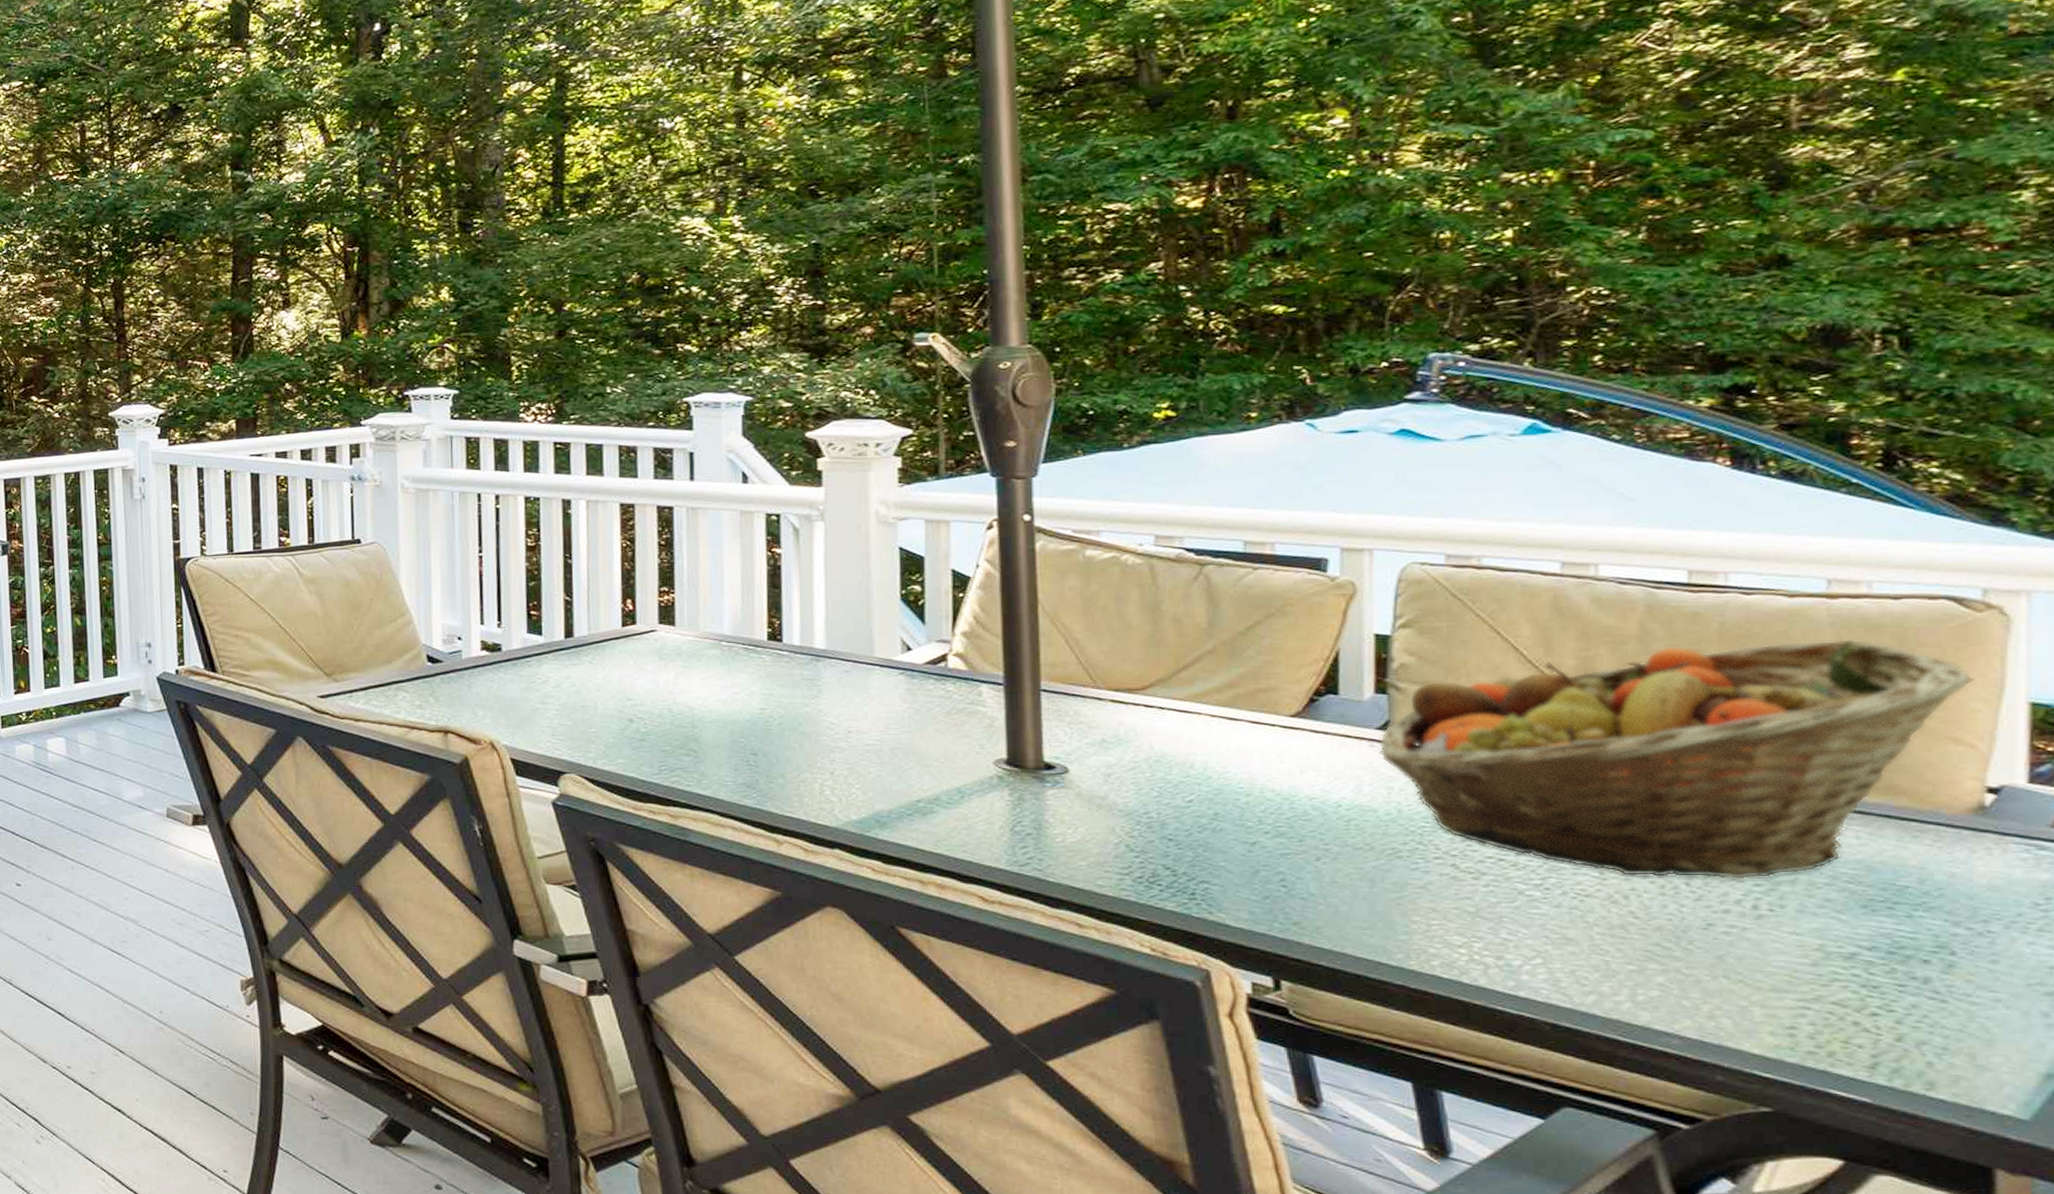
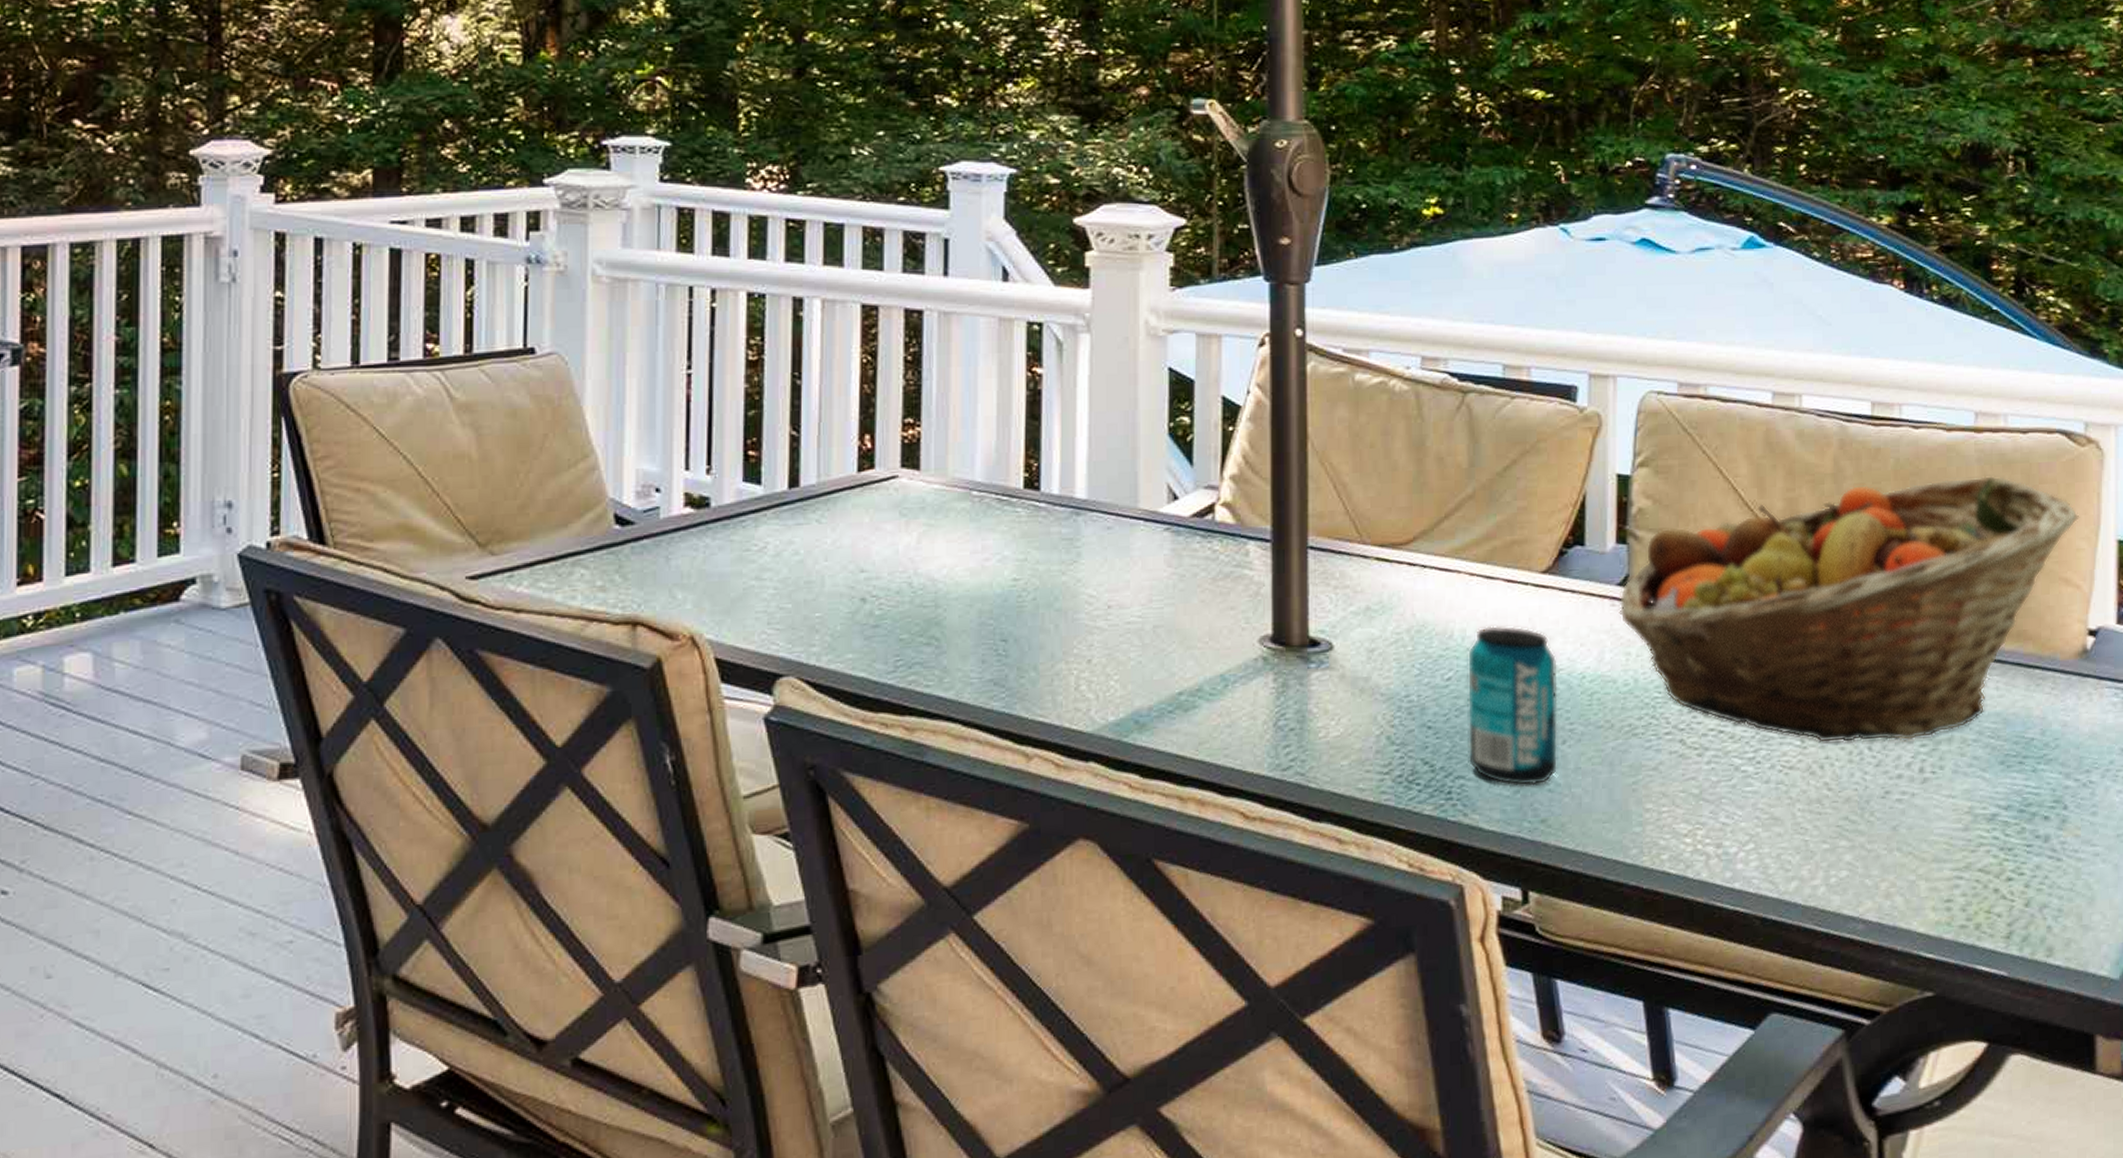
beverage can: none [1209,759,1312,894] -> present [1467,625,1558,787]

